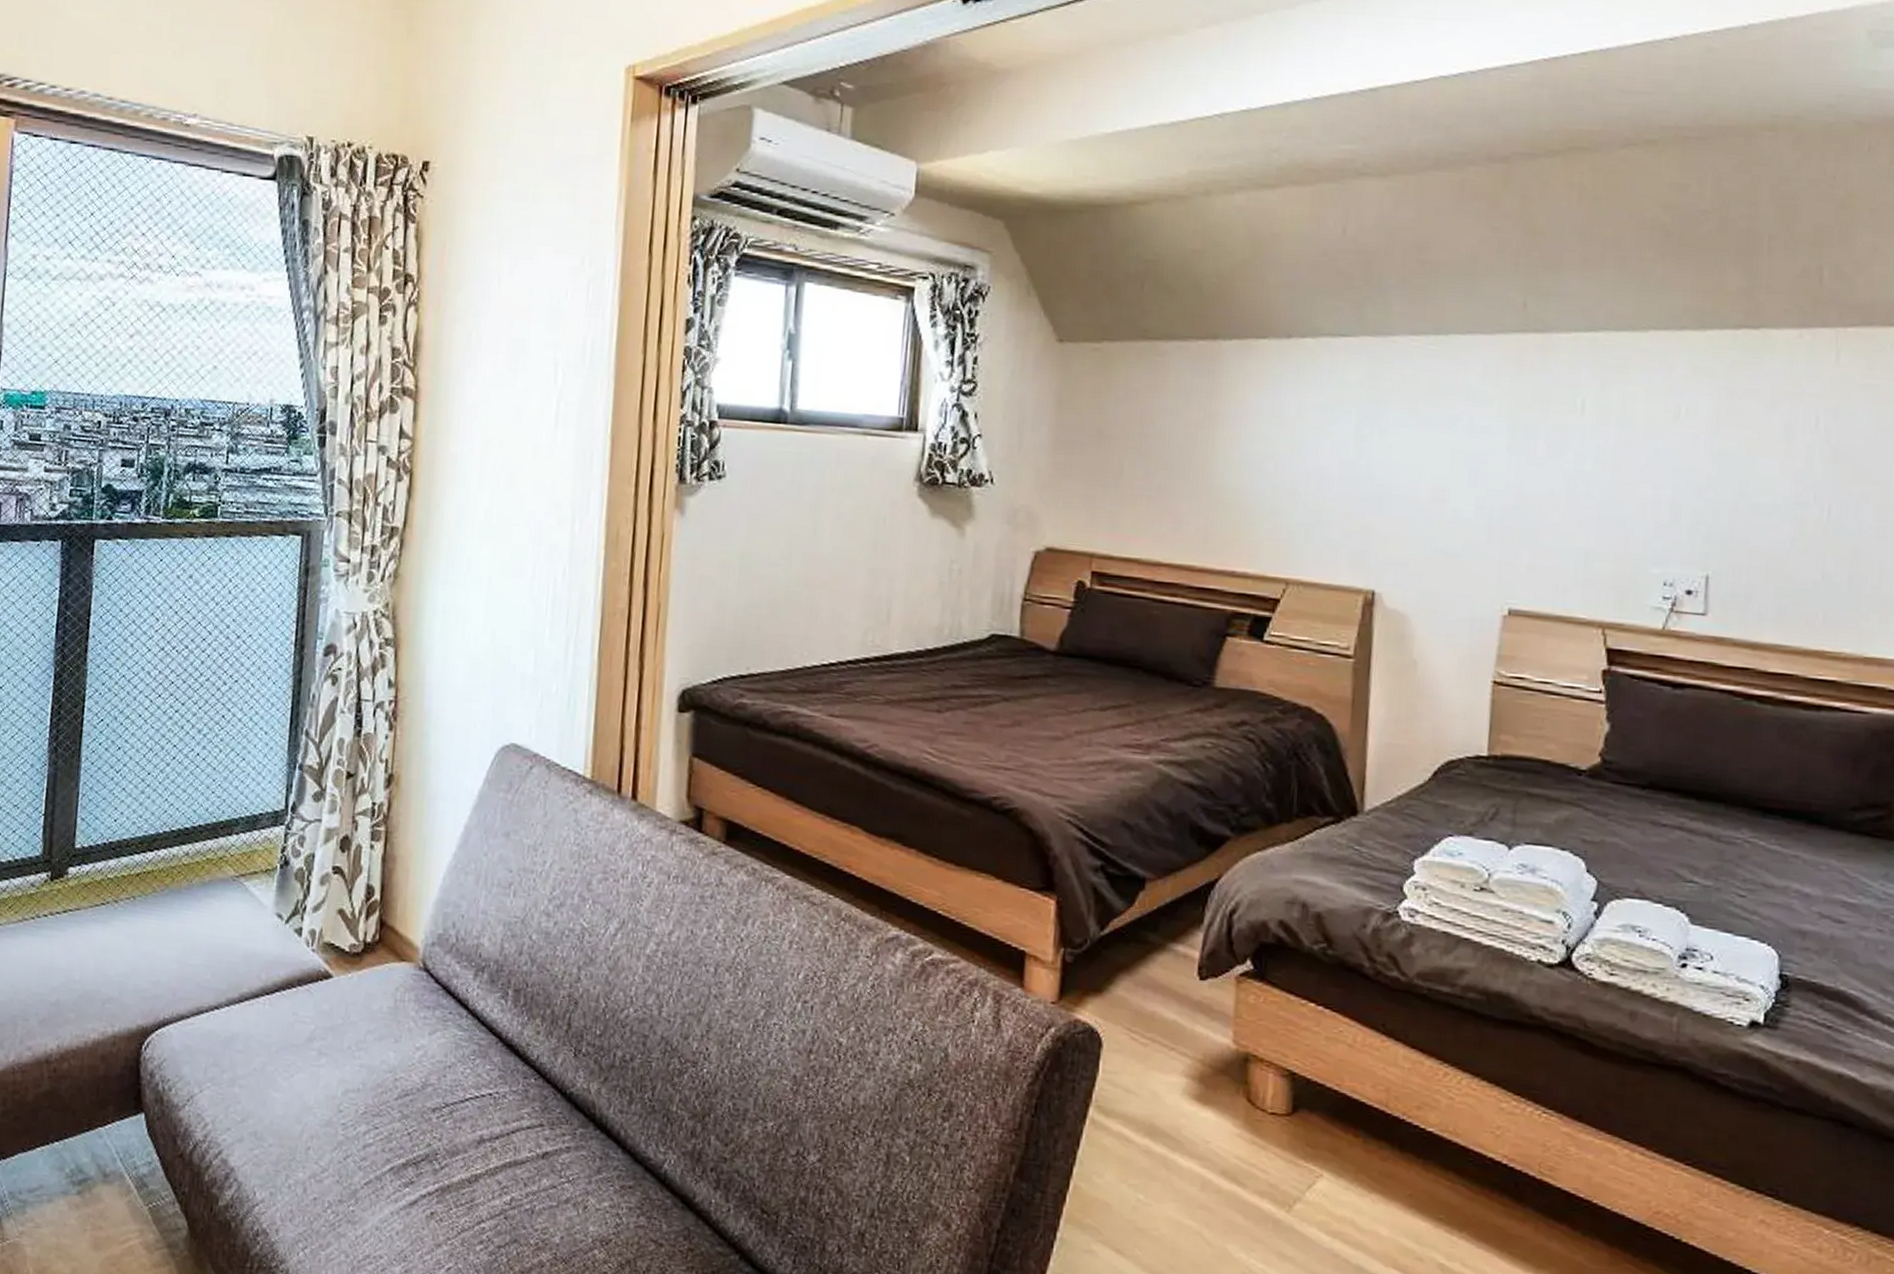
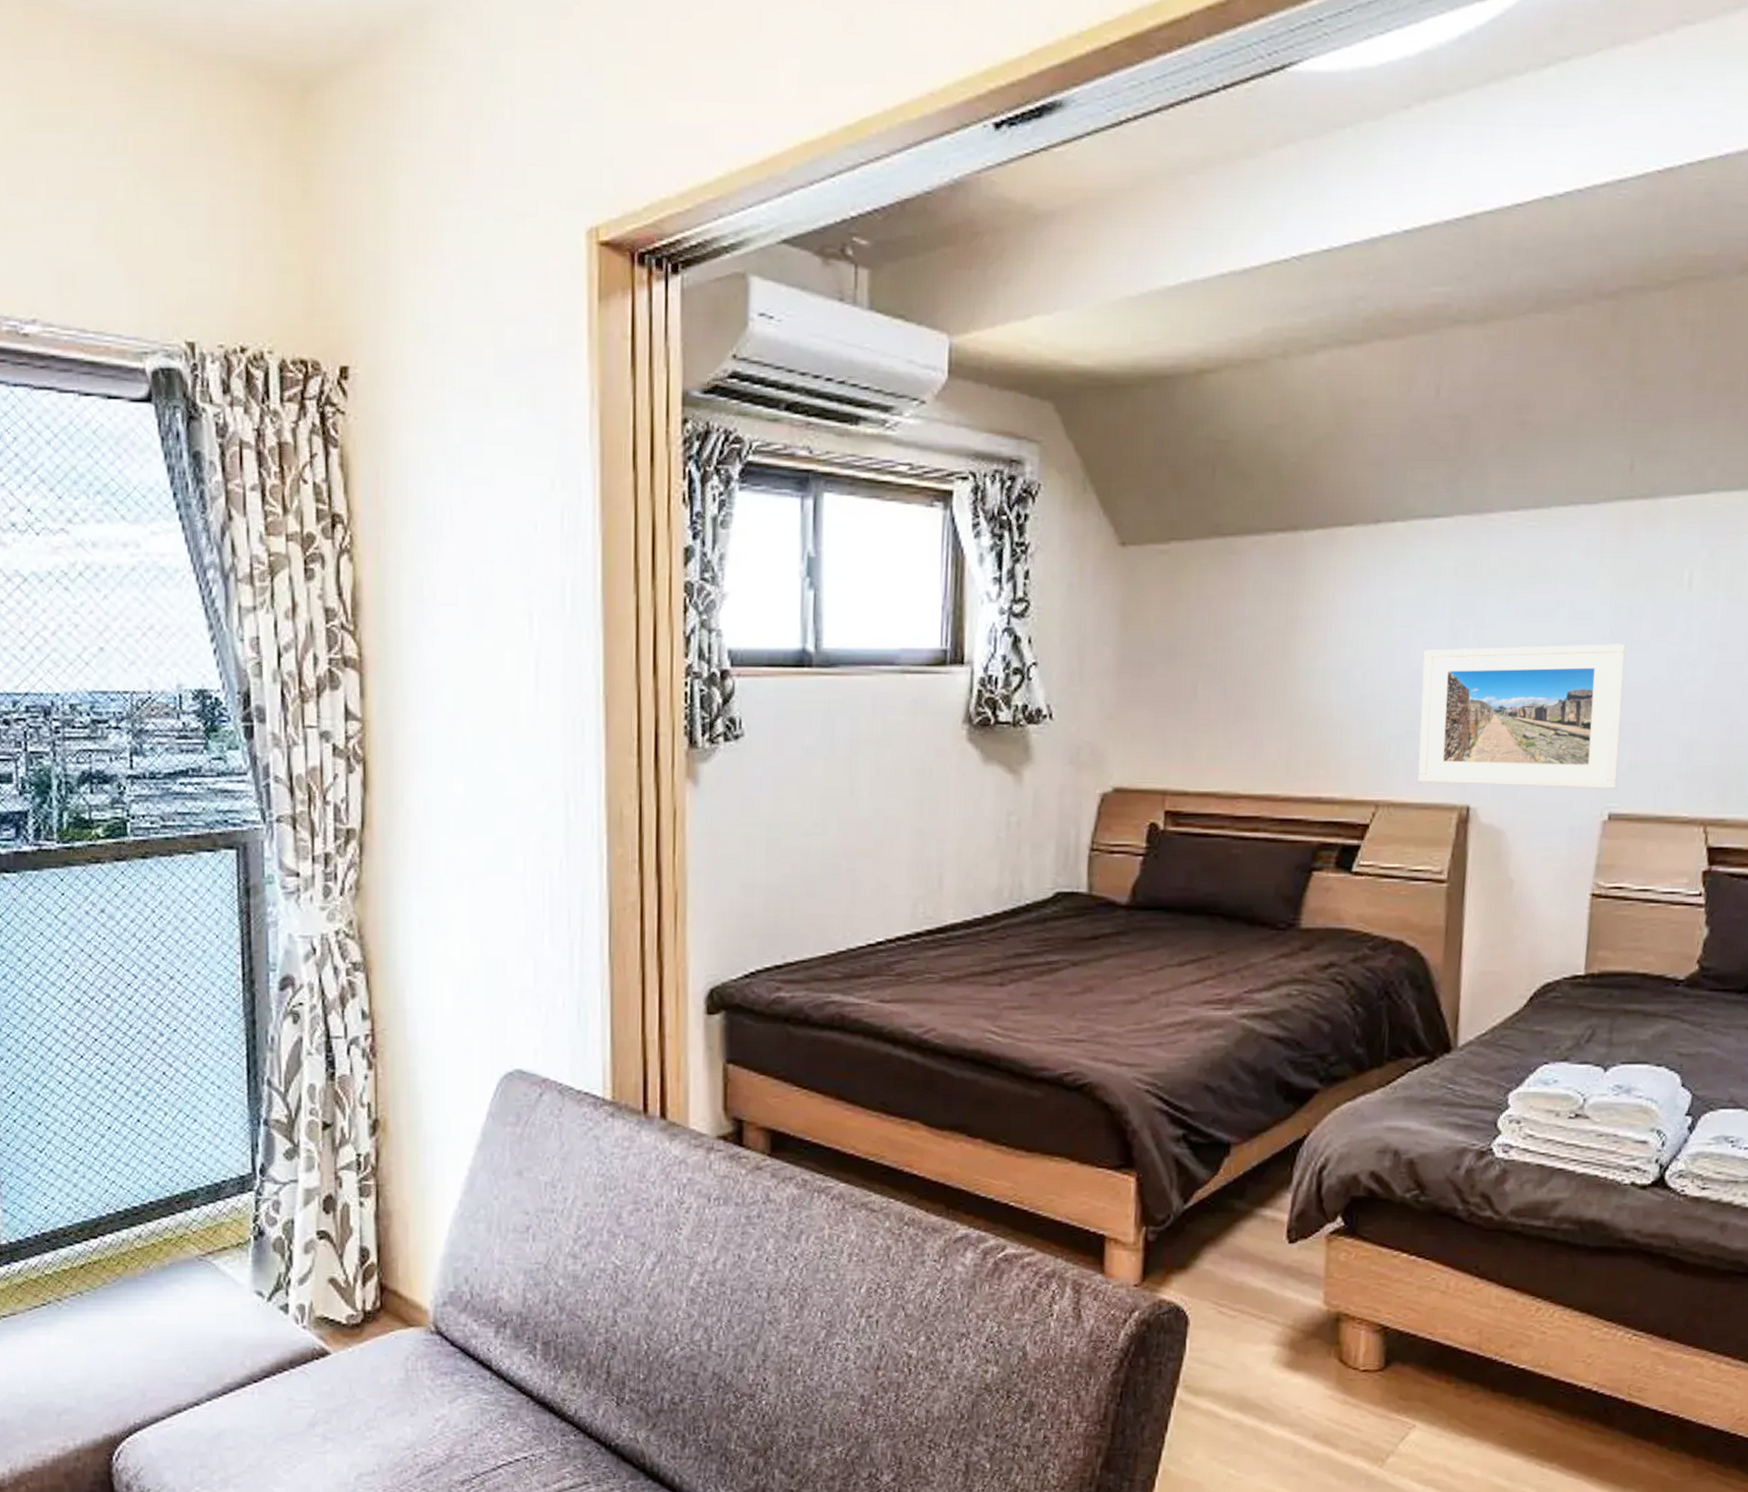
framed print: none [1325,449,1523,587] -> present [1417,643,1626,789]

